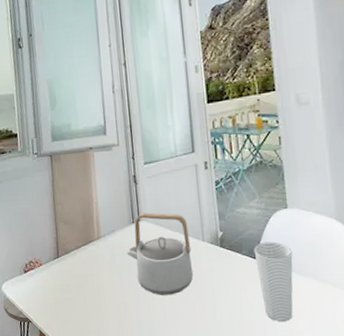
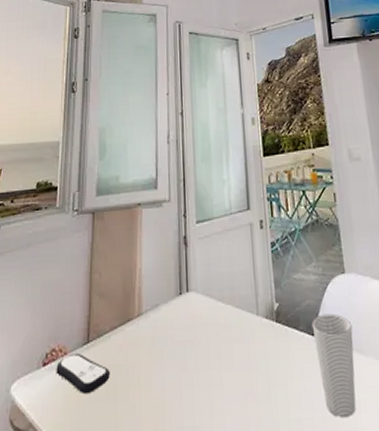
remote control: none [34,264,79,294] -> present [56,353,110,395]
teapot: present [126,212,194,295] -> none [170,281,247,389]

